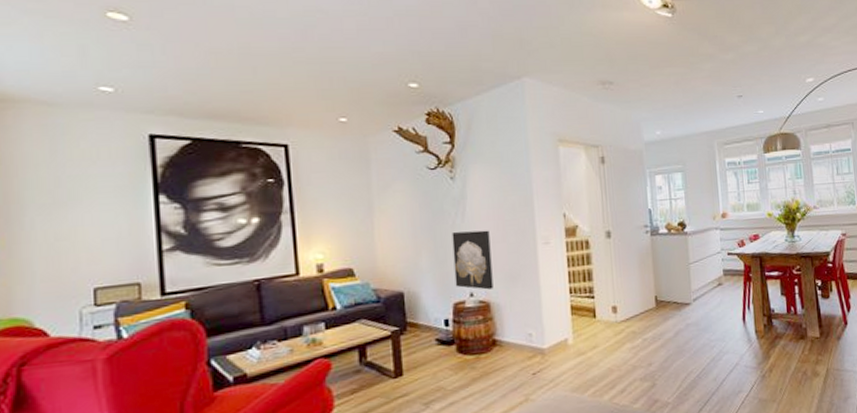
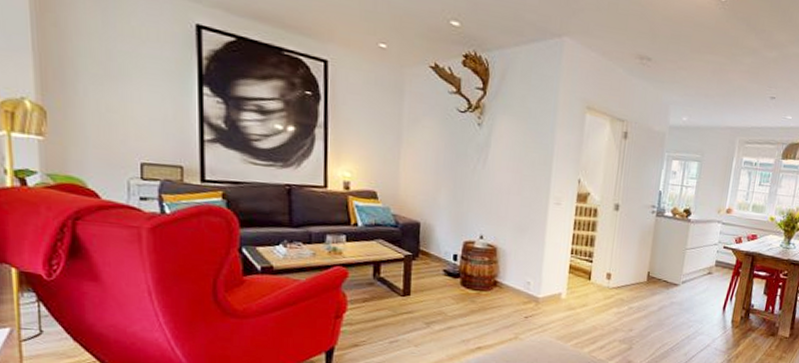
wall art: present [452,230,494,290] -> none [468,177,507,236]

